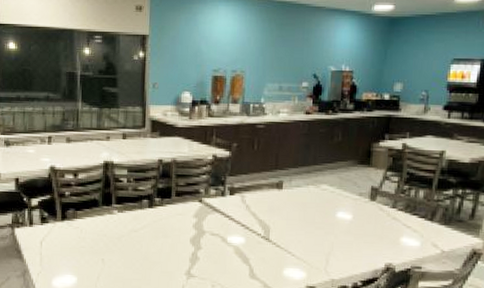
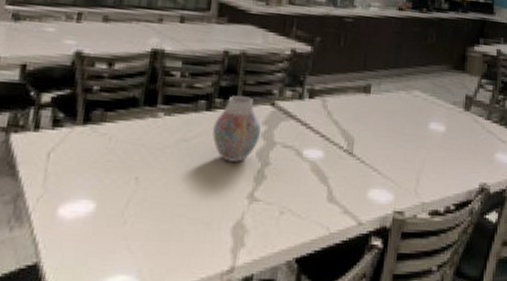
vase: none [155,195,193,247] -> present [212,95,261,162]

